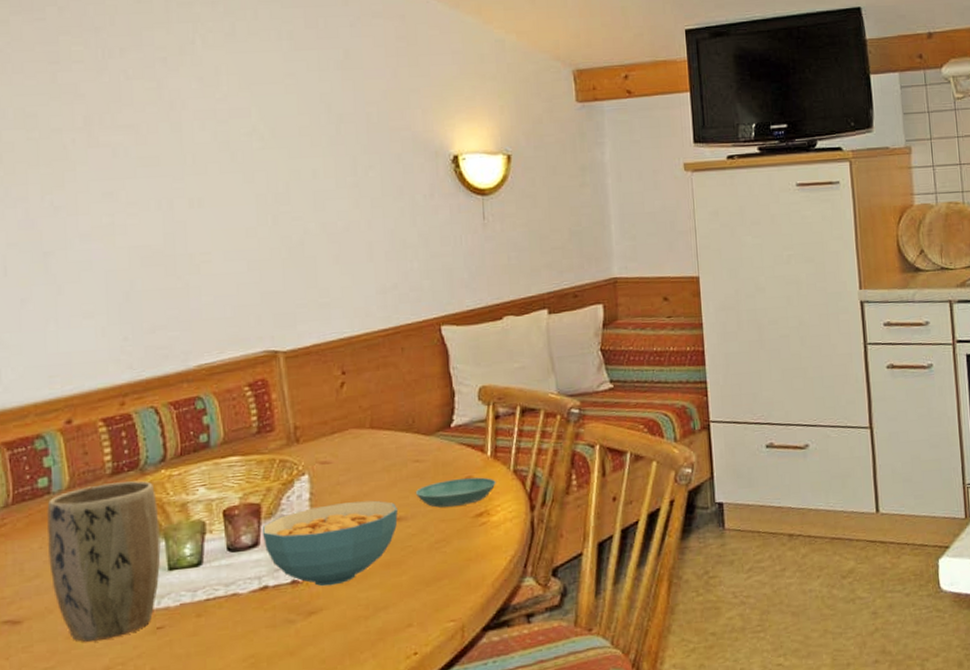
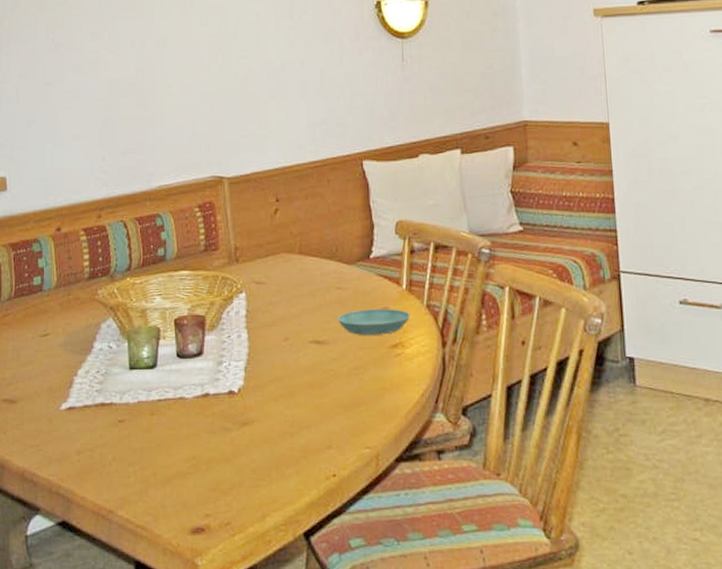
plant pot: present [47,481,161,642] -> none [39,286,124,427]
cereal bowl: present [261,500,398,587] -> none [205,322,321,400]

